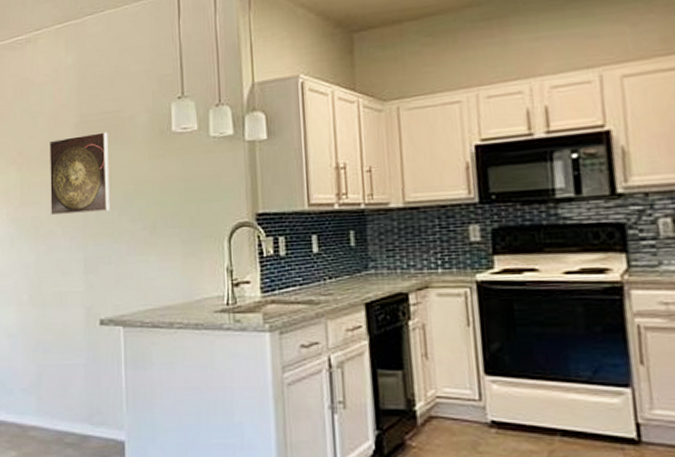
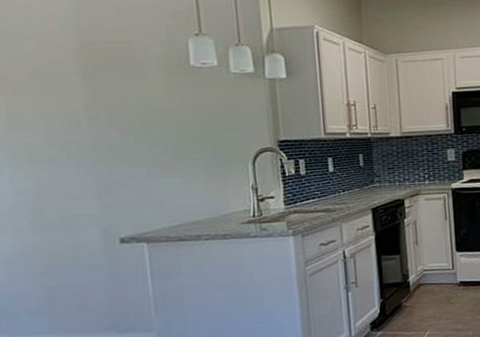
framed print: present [48,132,110,216] -> none [41,61,125,142]

